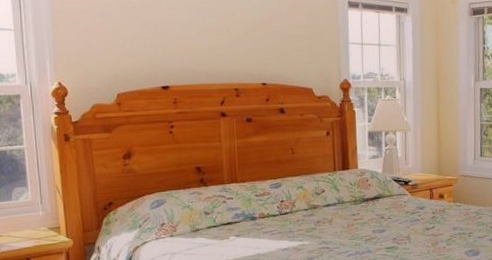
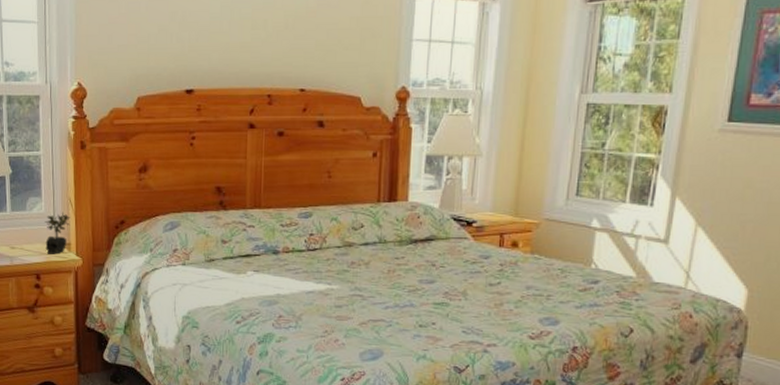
succulent plant: none [32,199,59,239] -> present [44,212,70,254]

